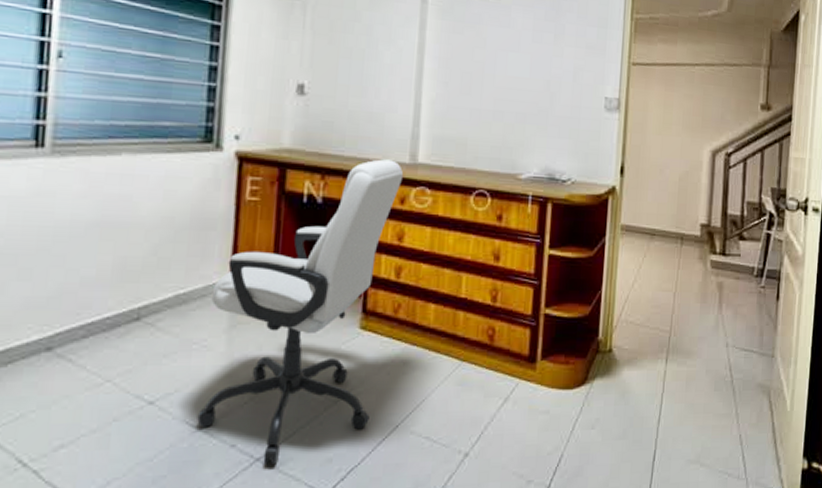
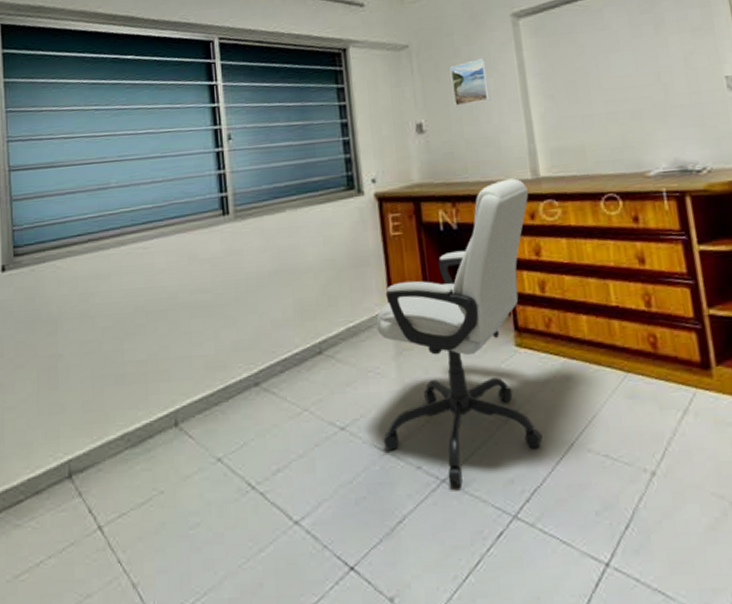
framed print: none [344,28,386,75] -> present [450,58,491,106]

